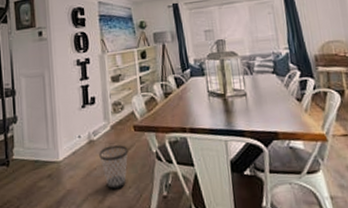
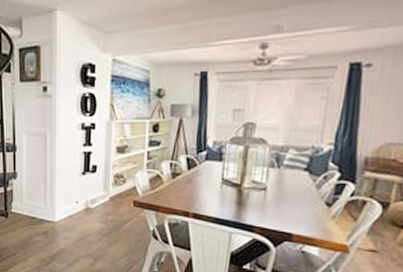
wastebasket: present [99,145,129,190] -> none [95,216,125,258]

